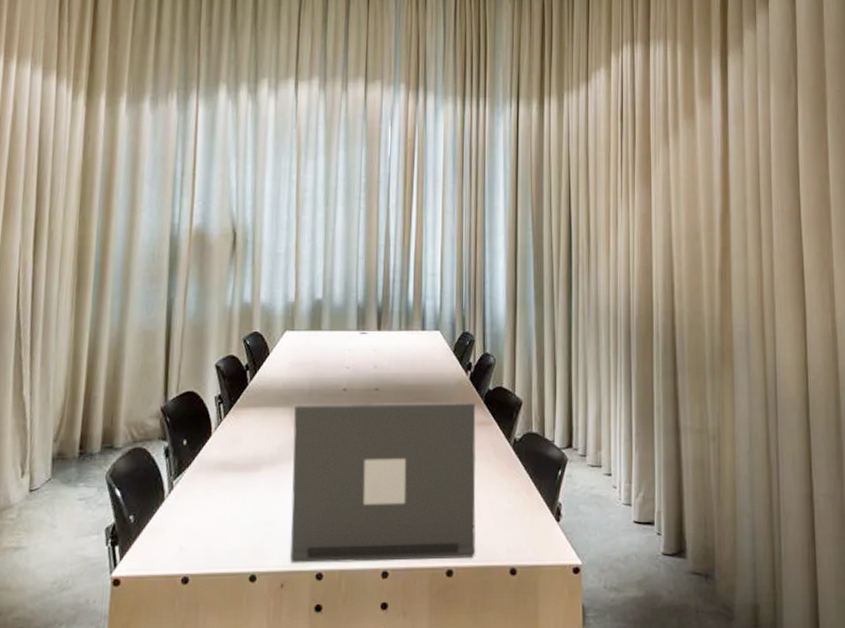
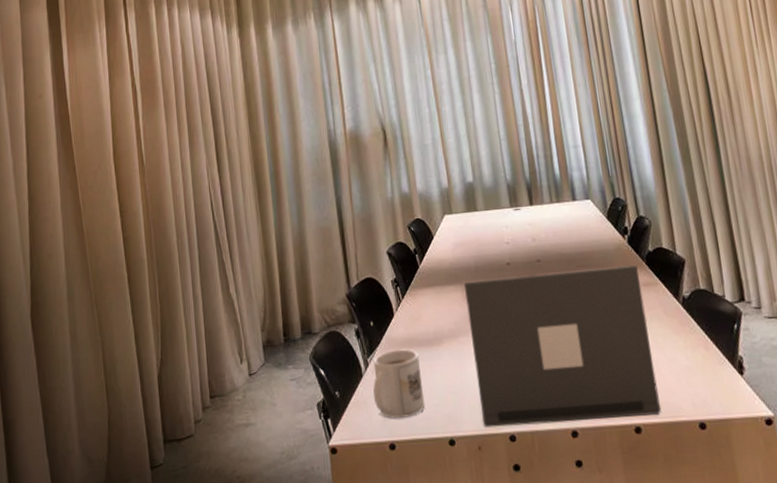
mug: none [172,473,232,549] -> present [372,349,425,419]

